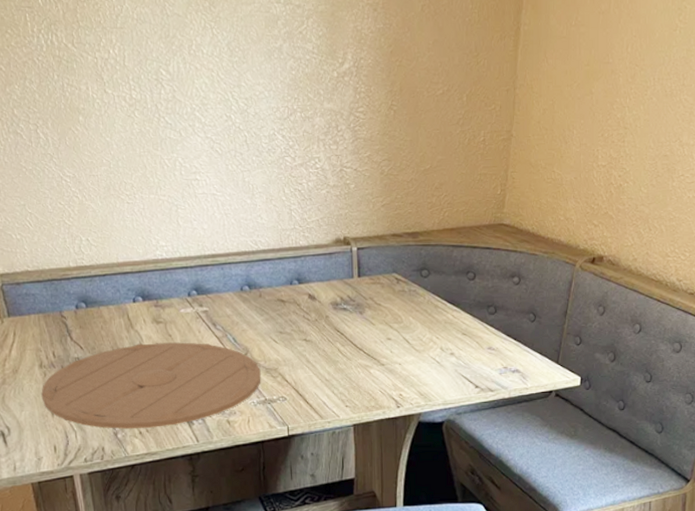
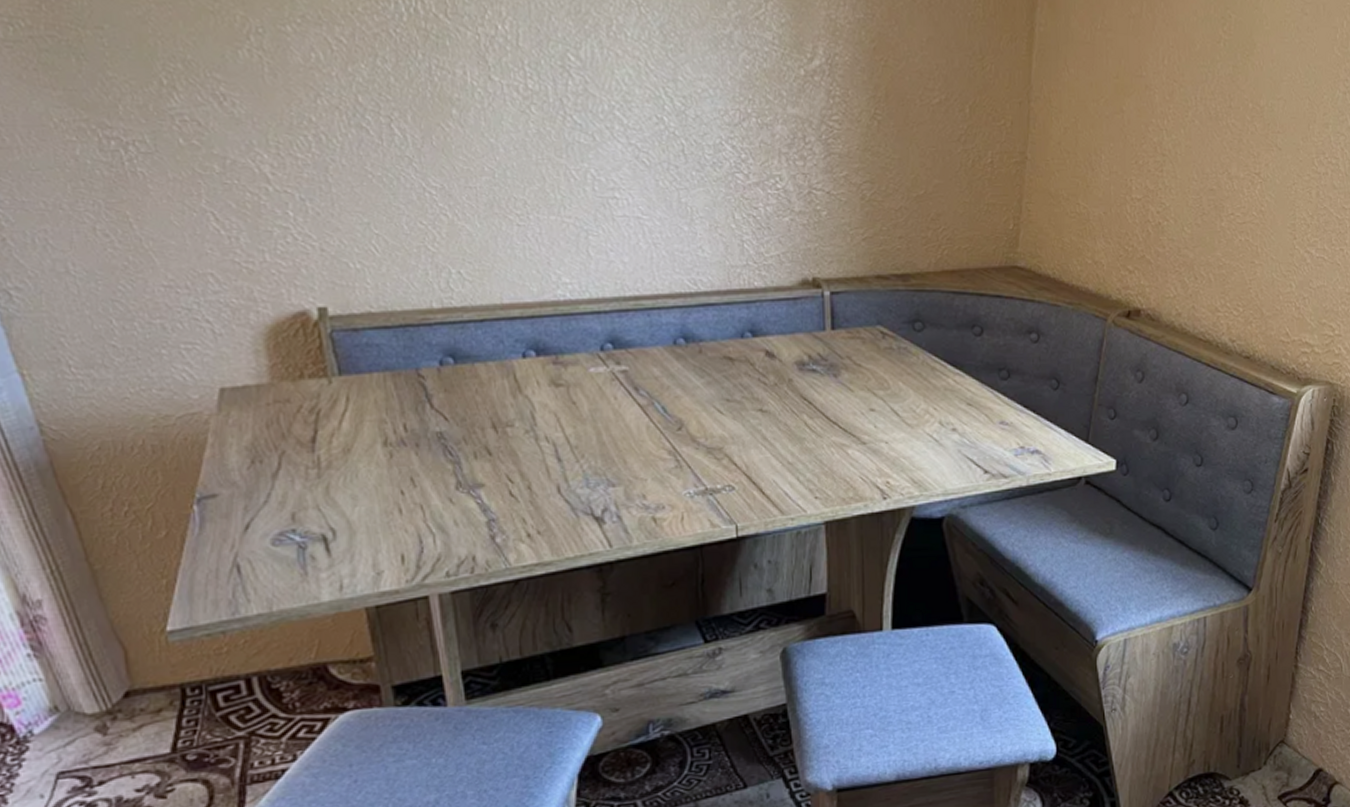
placemat: present [41,342,261,429] -> none [384,412,700,530]

